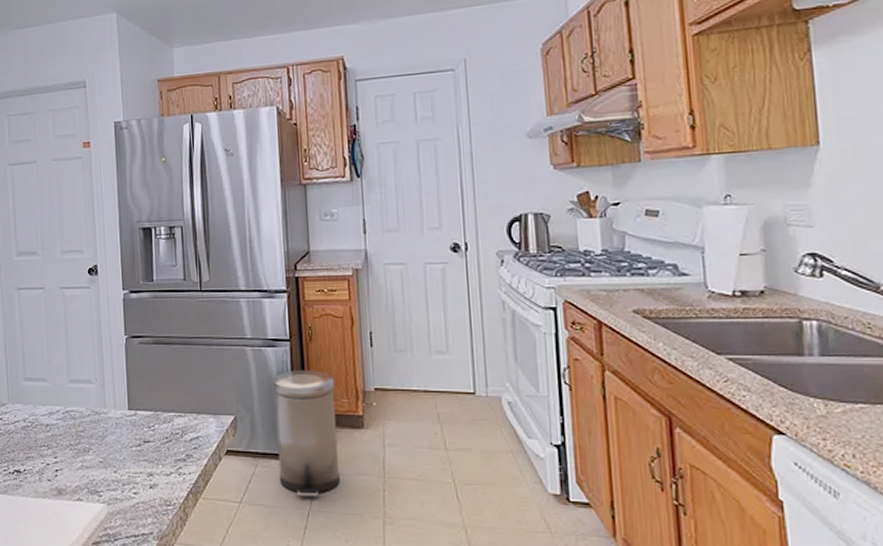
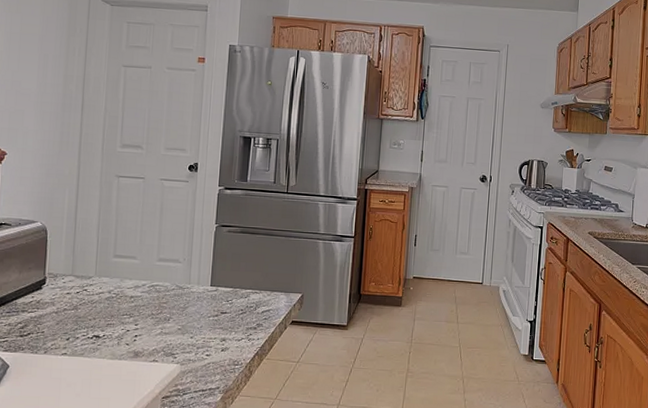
pedal bin: present [272,370,340,497] -> none [332,260,385,358]

